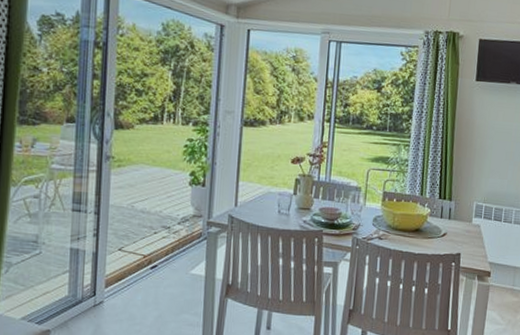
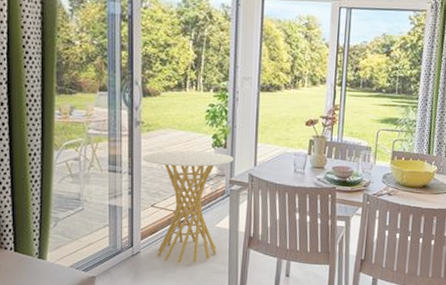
side table: none [111,188,212,315] -> present [143,150,234,264]

